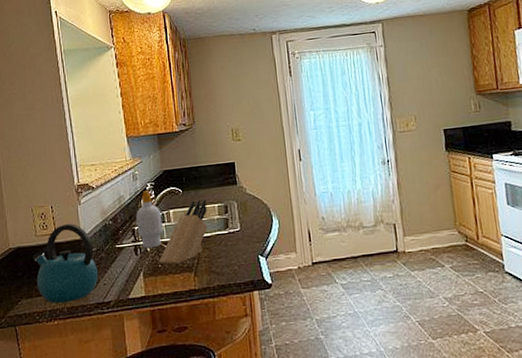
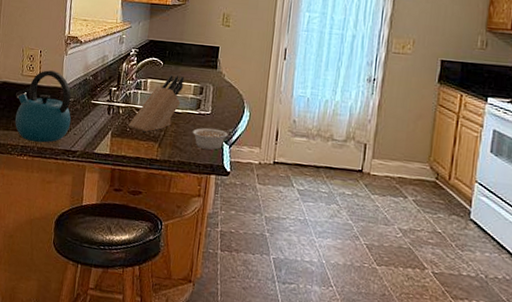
soap bottle: present [136,190,163,249] -> none [113,55,140,112]
legume: none [225,239,265,267] -> present [192,128,233,150]

